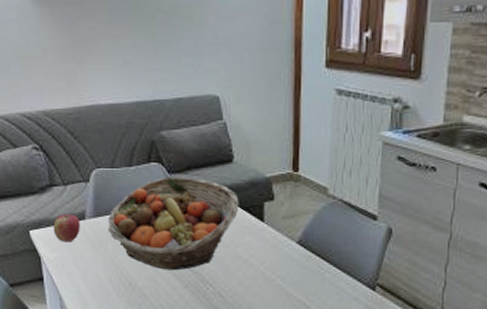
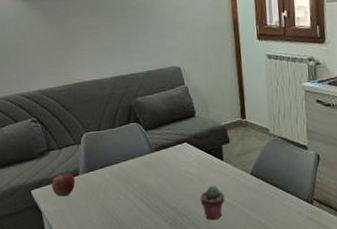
fruit basket: present [107,176,239,271] -> none [98,132,203,210]
potted succulent: none [230,251,261,294] -> present [200,186,225,221]

